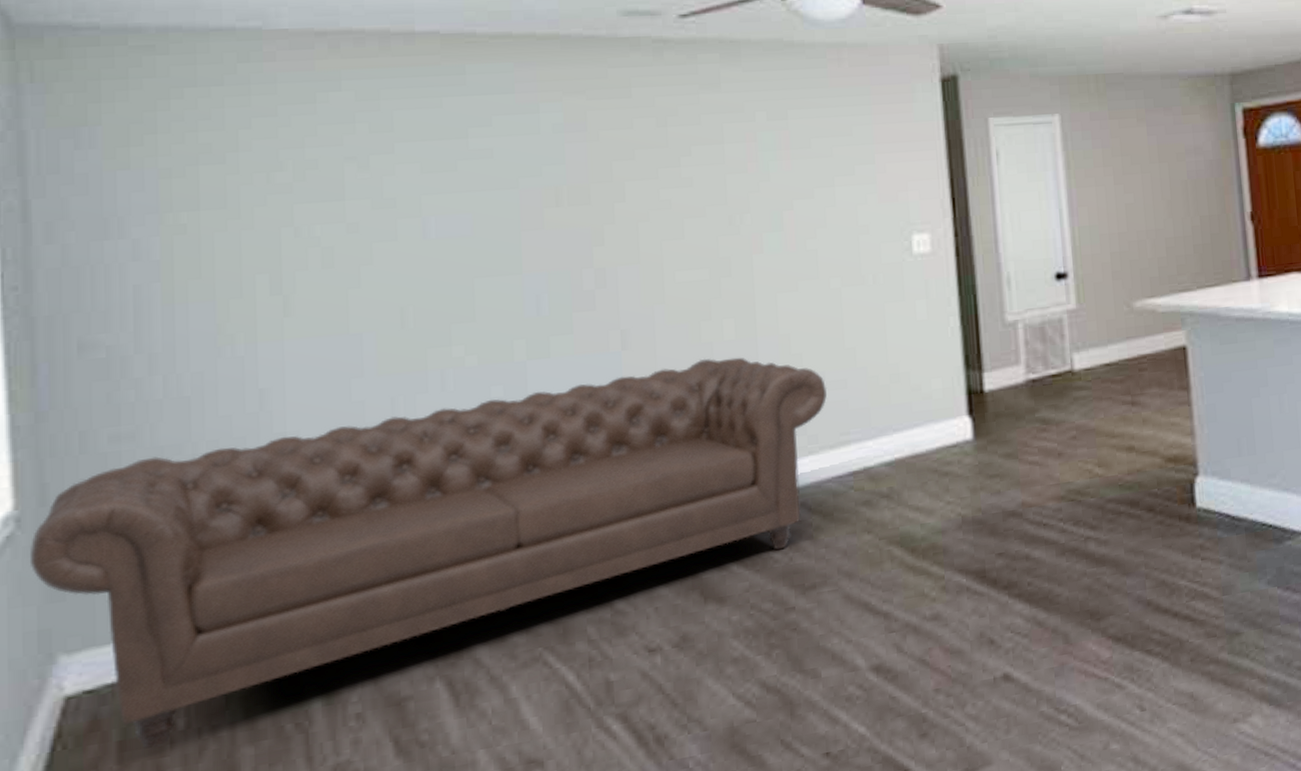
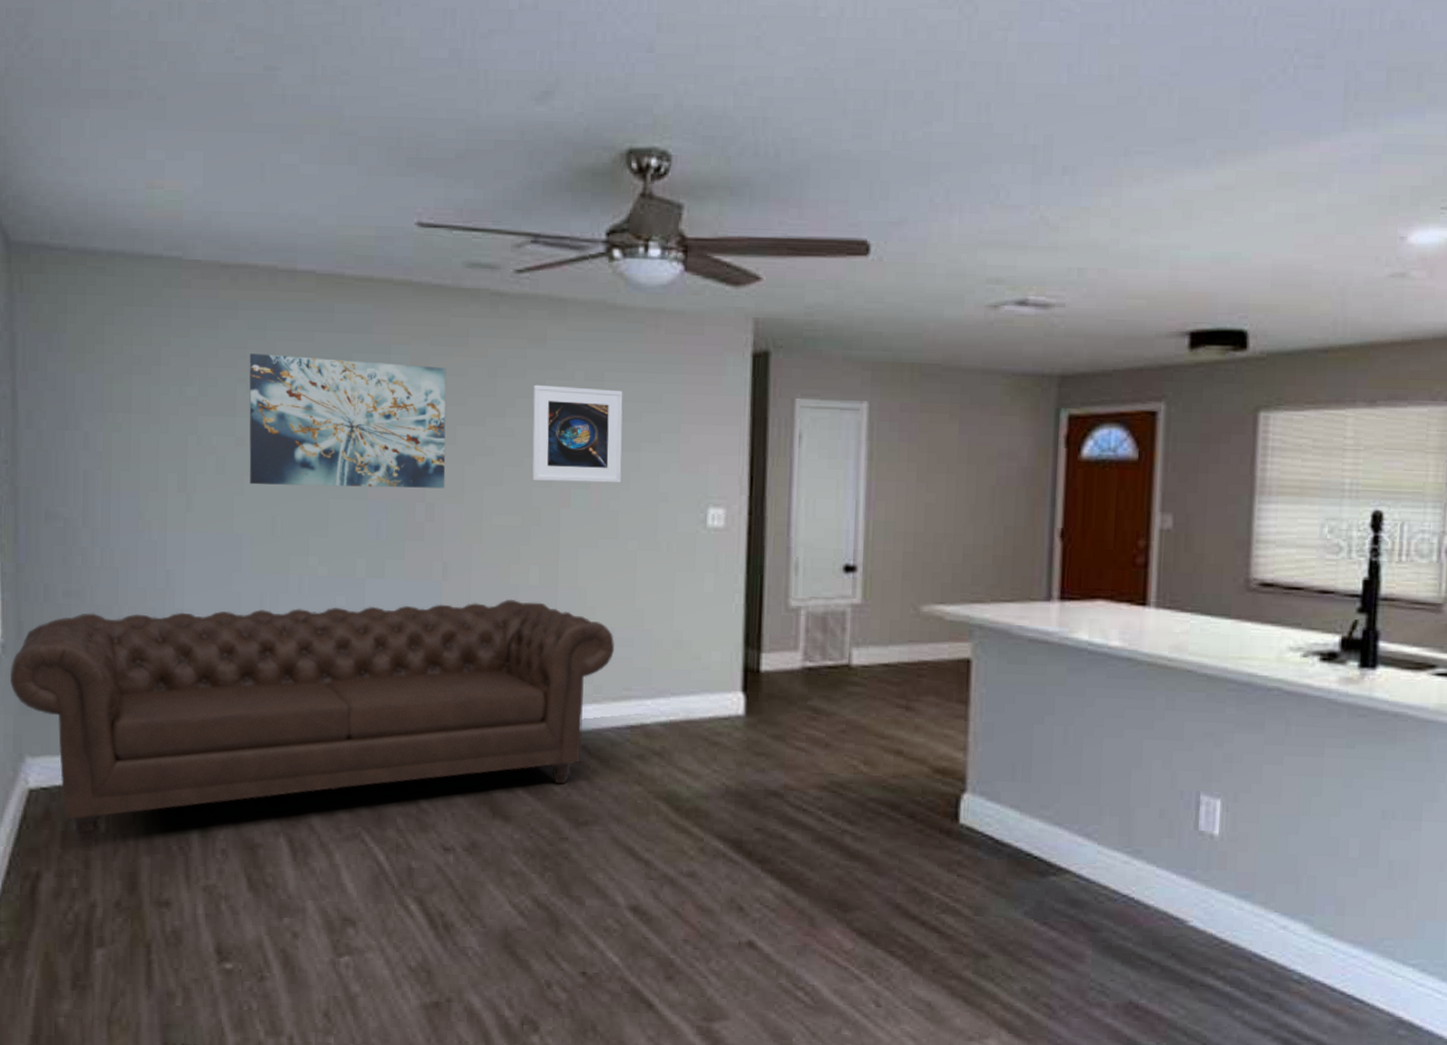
wall art: none [359,122,617,275] -> present [249,353,446,489]
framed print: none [710,127,817,230] -> present [531,384,623,483]

